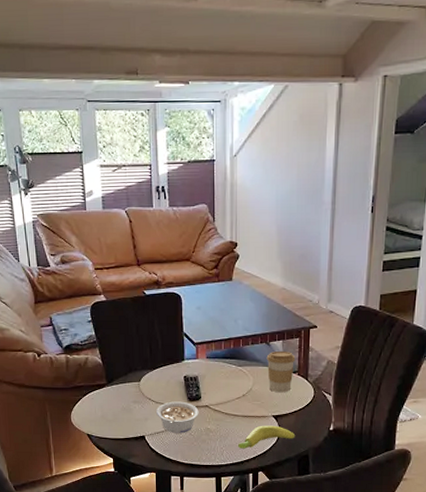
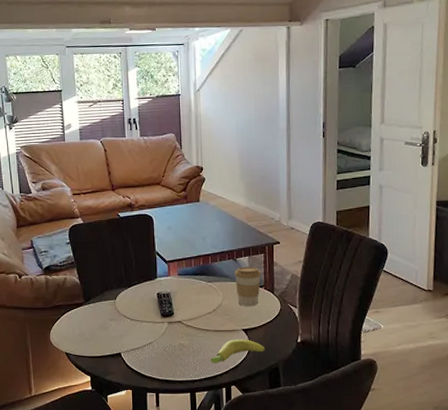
legume: present [157,401,199,433] -> none [132,318,172,349]

